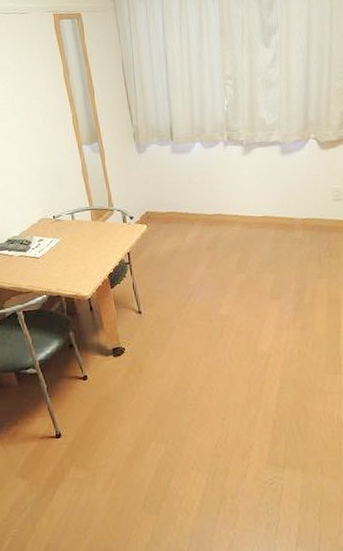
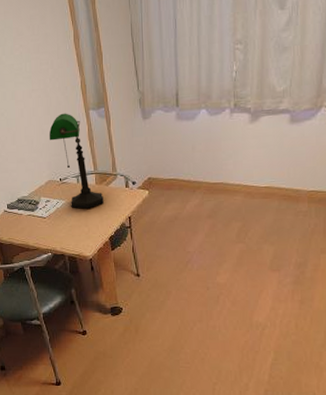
desk lamp: none [40,148,101,247] -> present [49,113,104,209]

